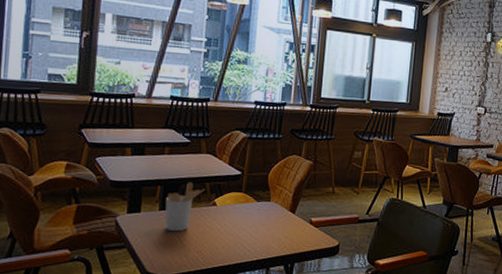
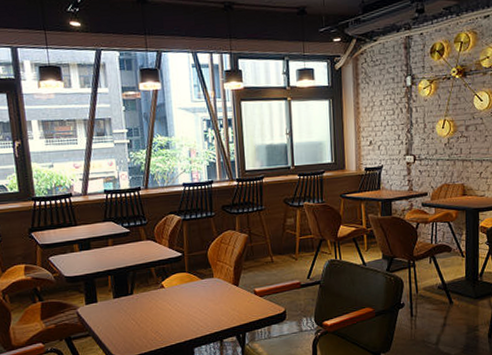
utensil holder: present [165,182,205,232] -> none [117,269,151,317]

